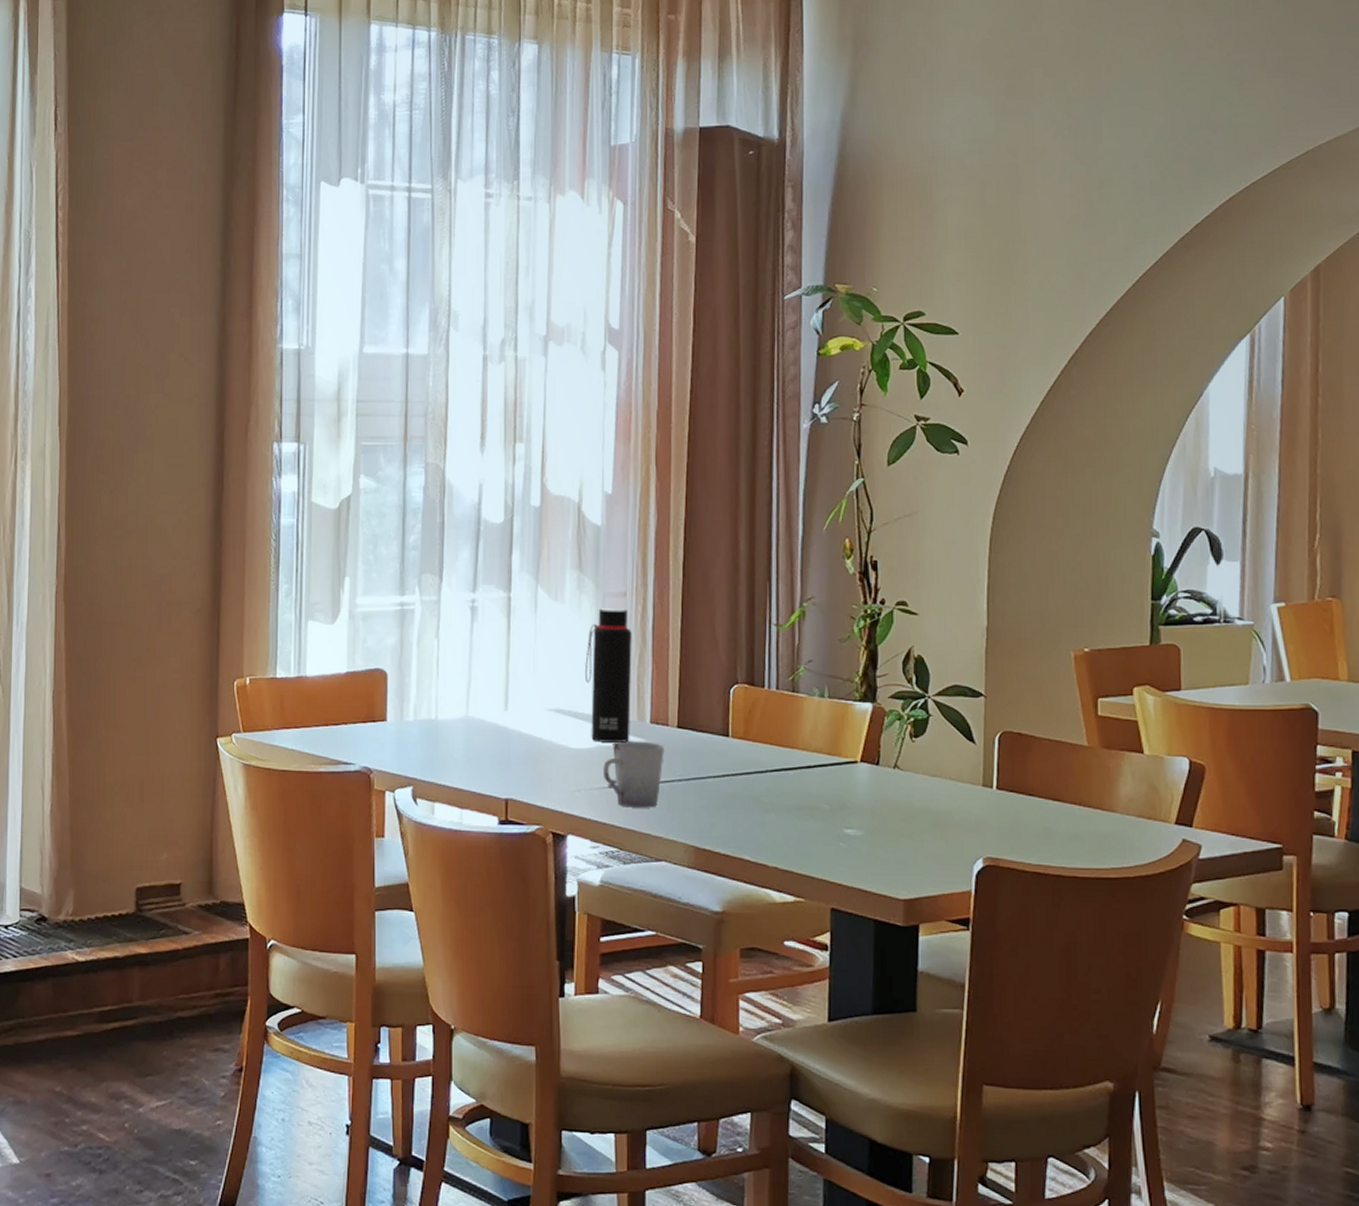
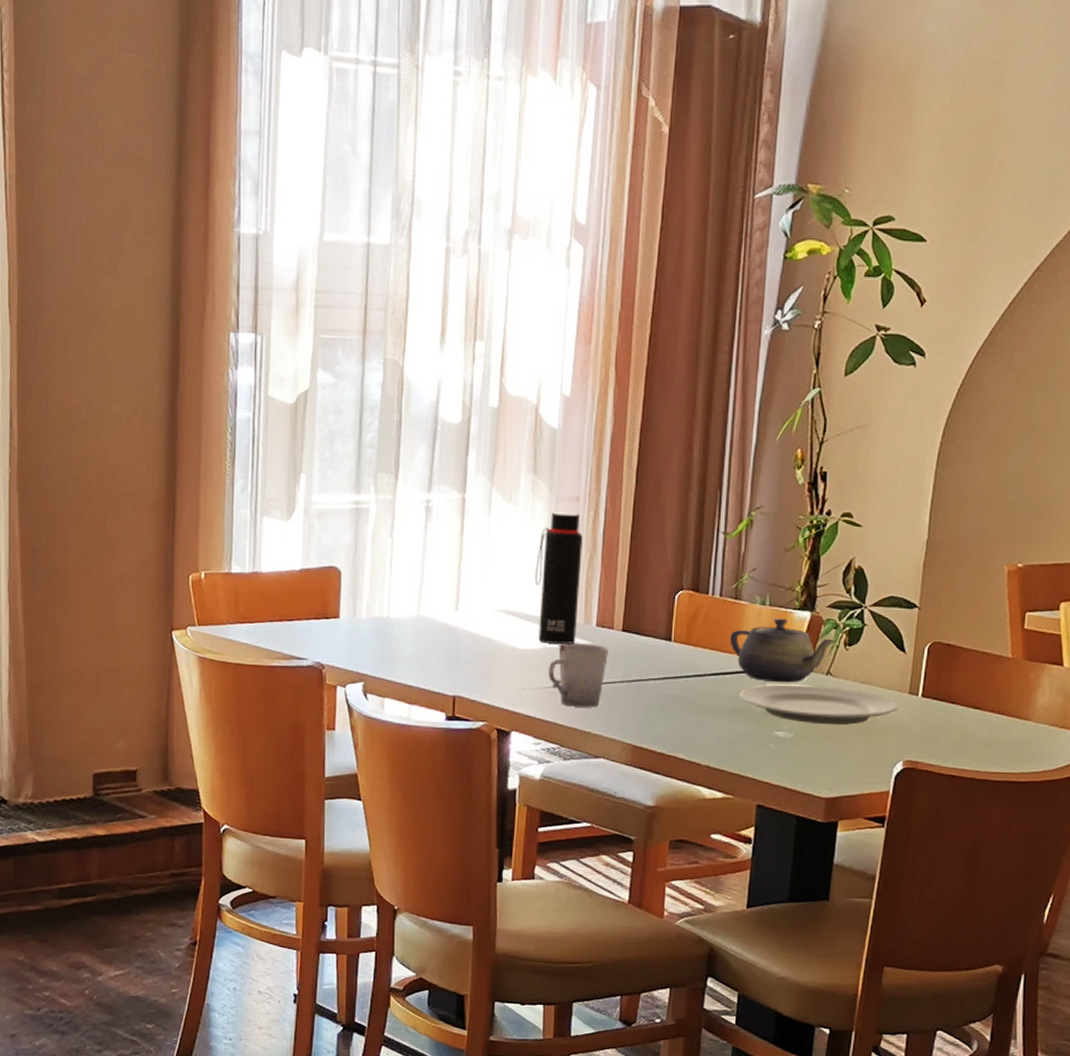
teapot: none [789,710,901,778] -> present [729,618,836,683]
plate: none [804,779,972,822] -> present [739,684,898,726]

